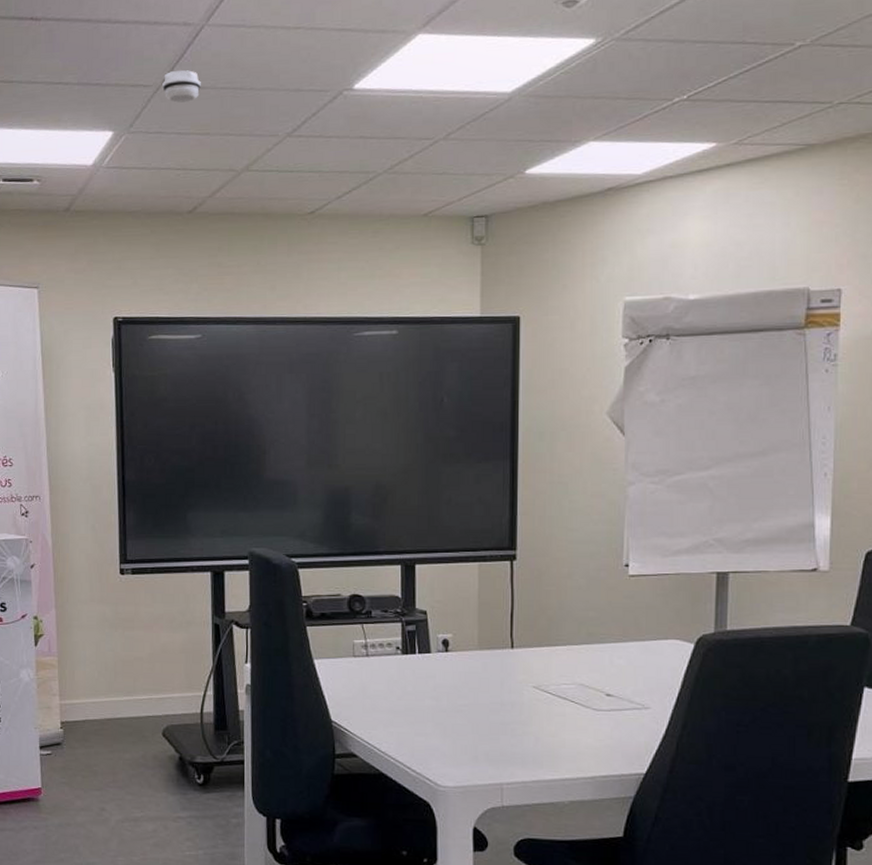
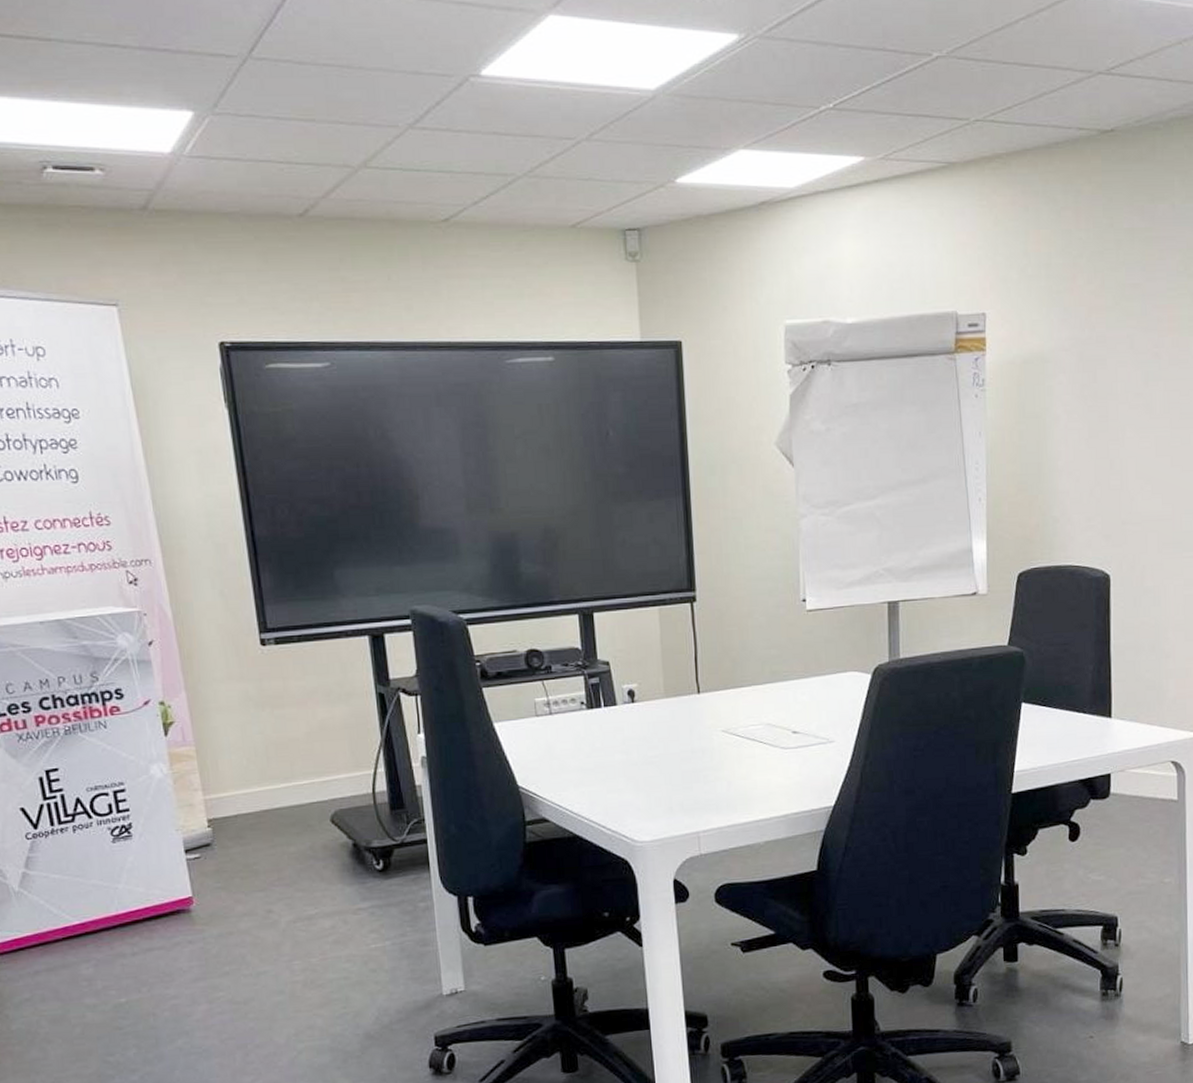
smoke detector: present [162,70,201,103] -> none [250,40,299,80]

